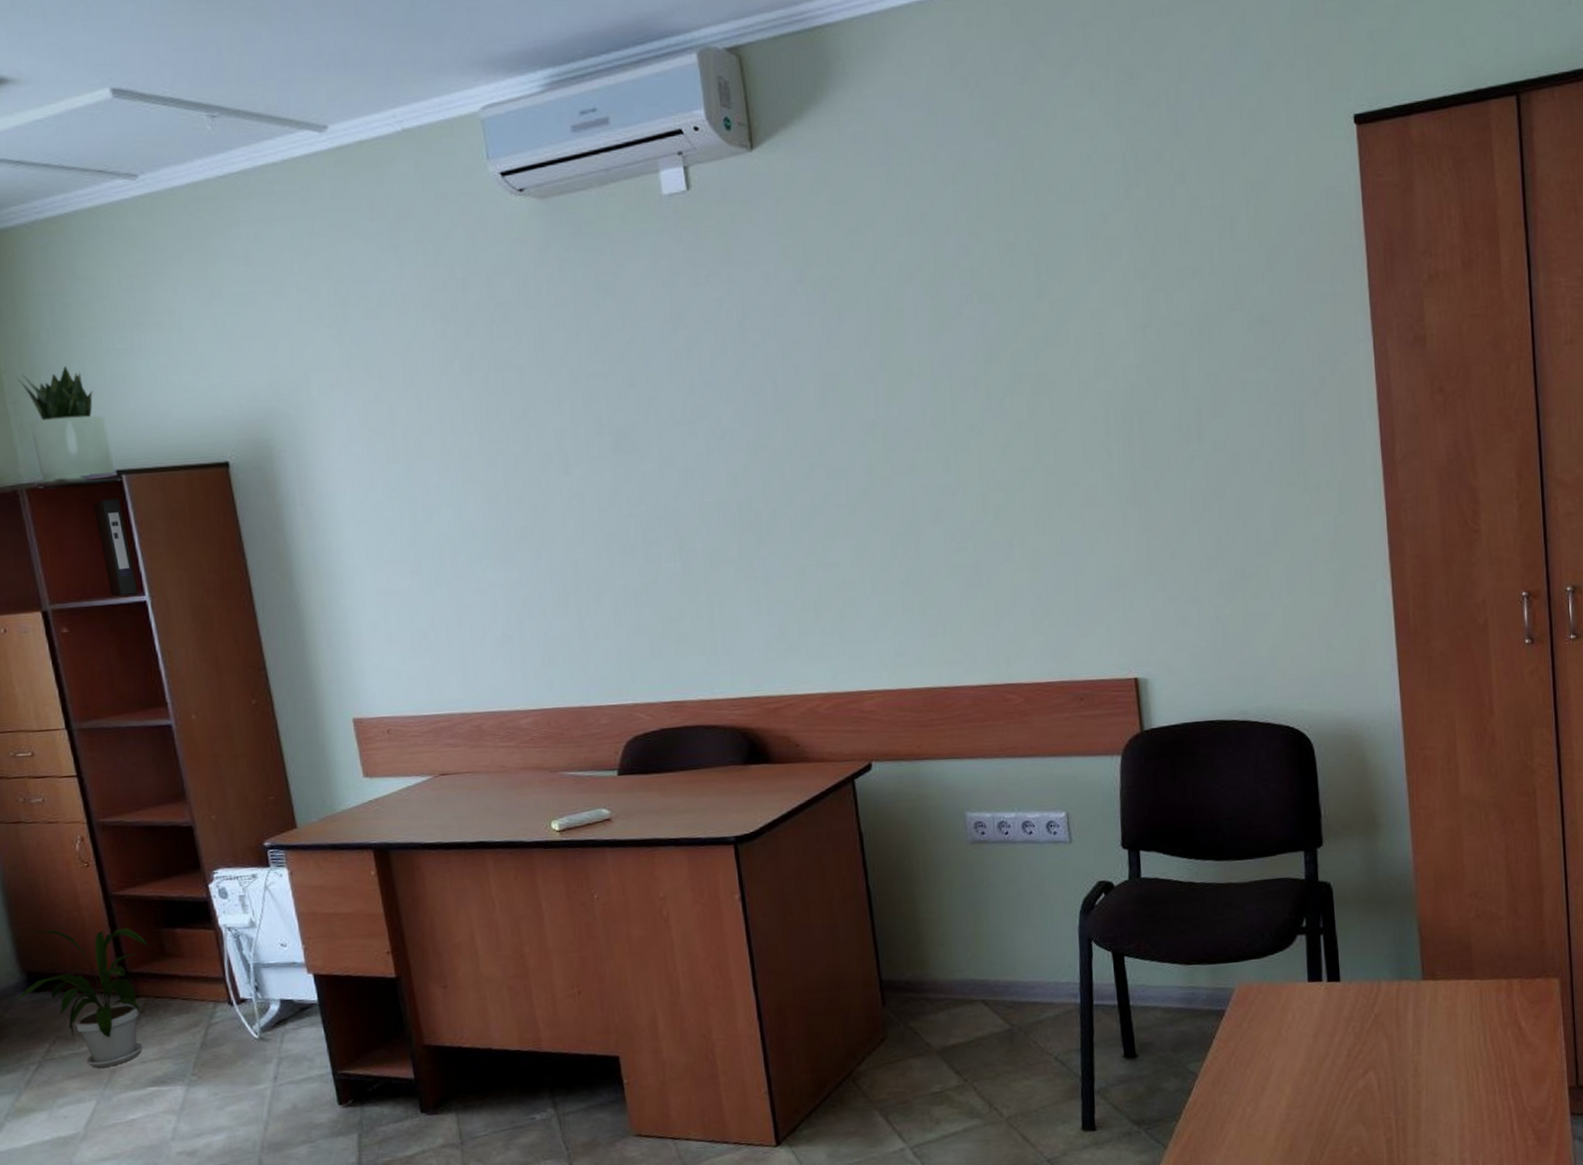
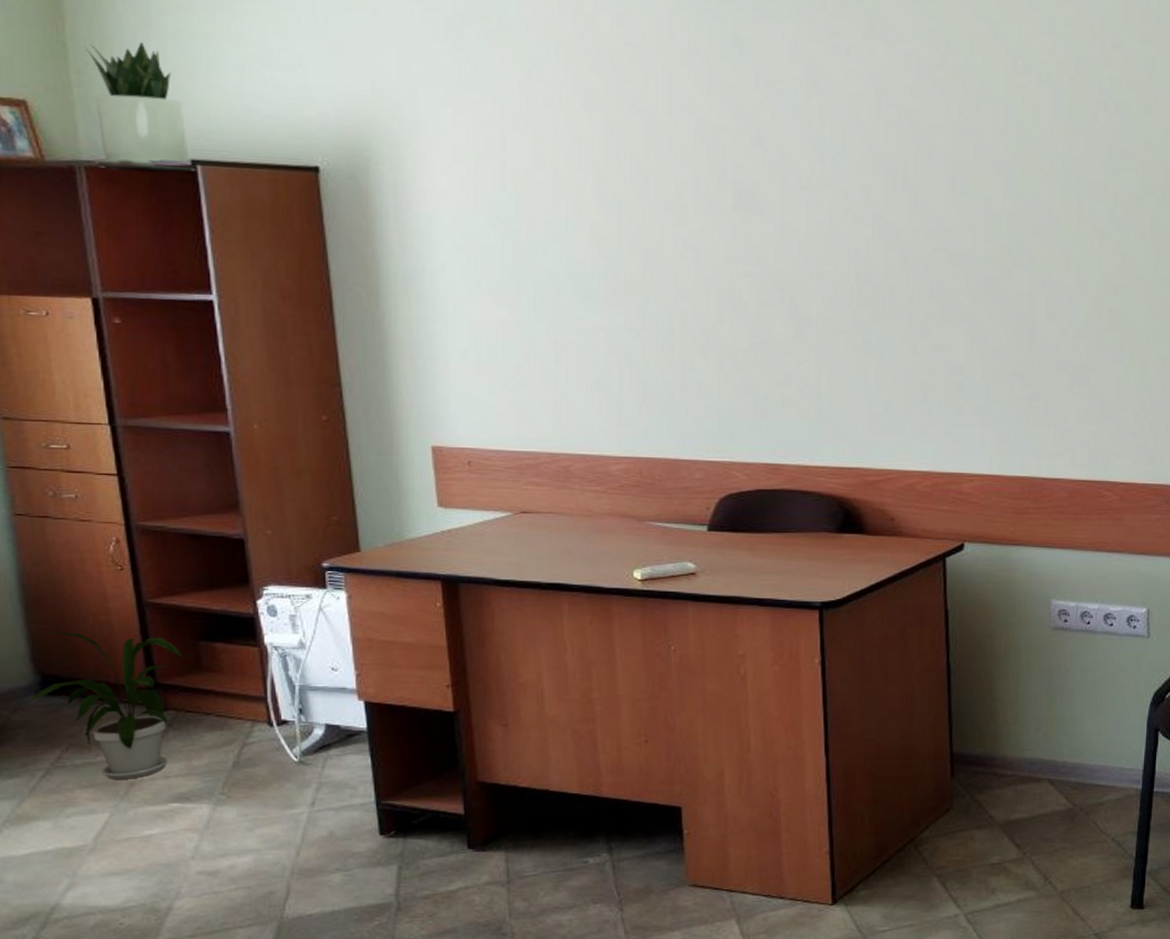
binder: present [93,497,138,597] -> none [161,188,205,293]

